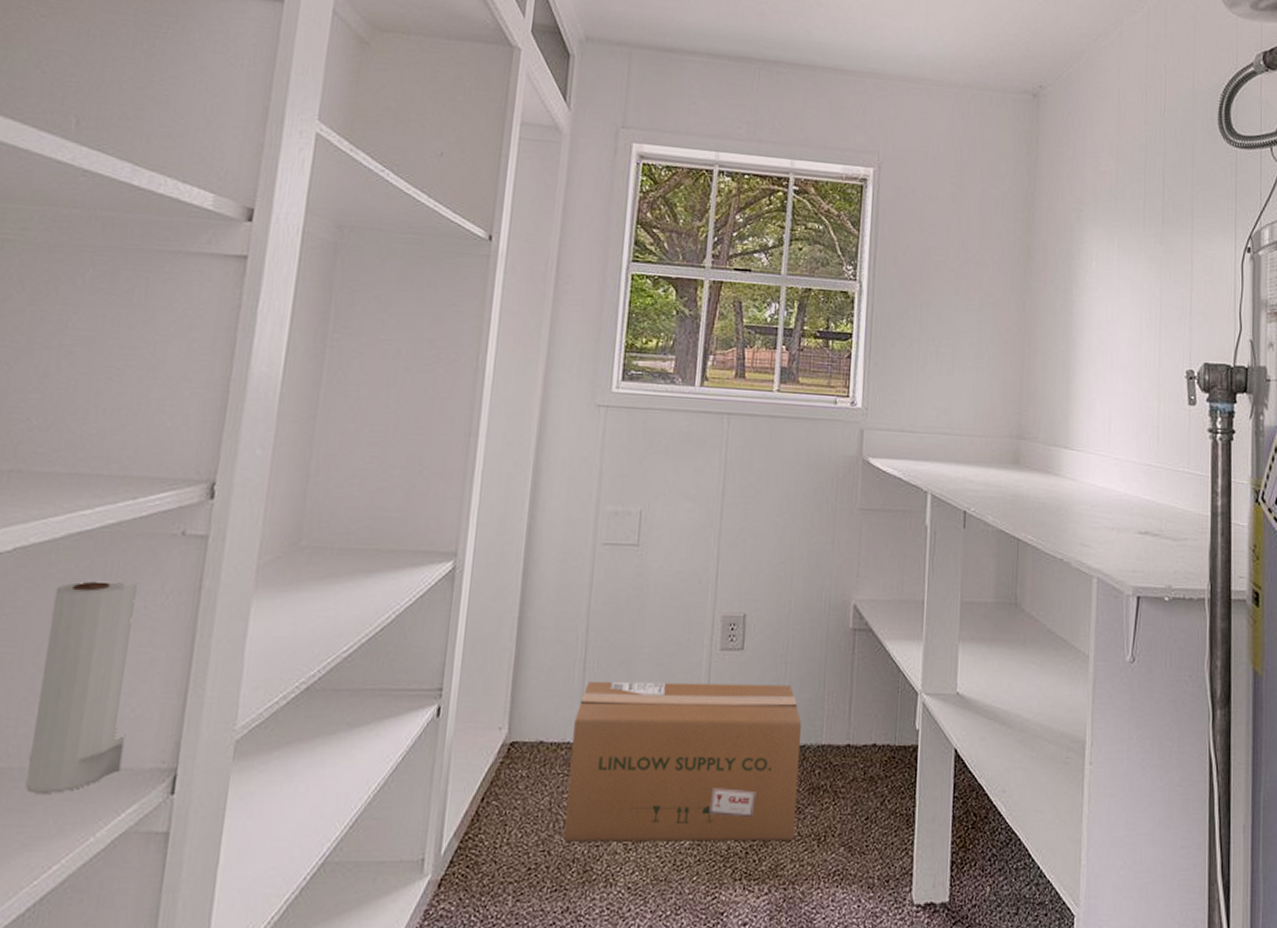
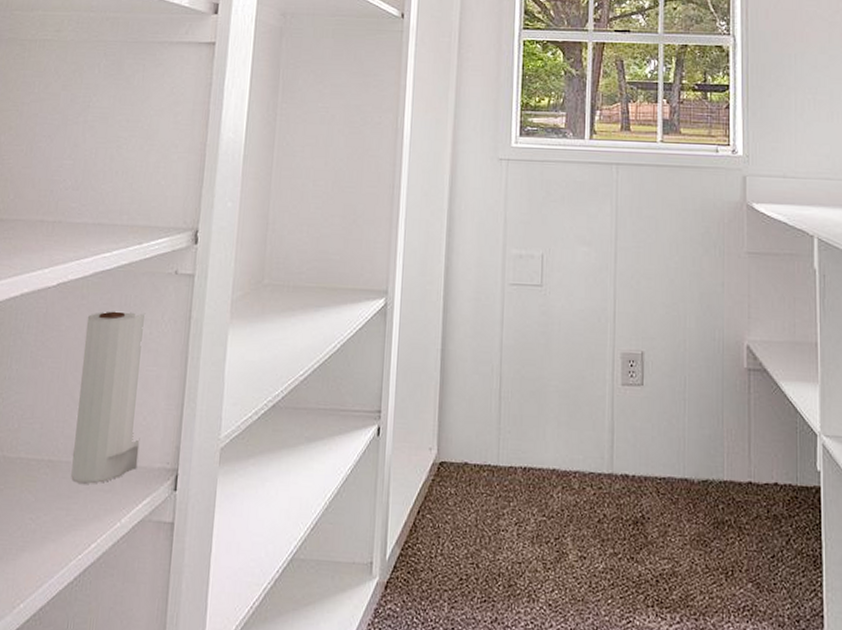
box: present [563,681,802,842] -> none [489,410,704,572]

